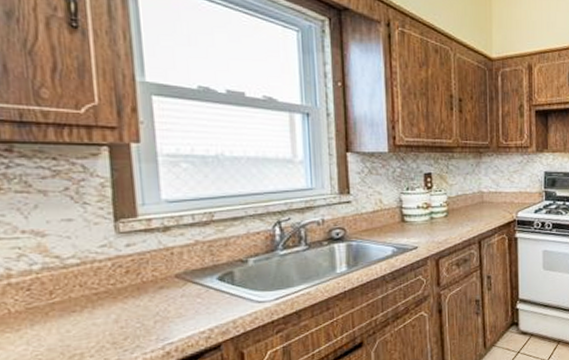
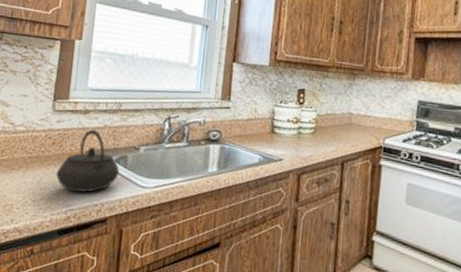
kettle: none [139,247,226,323] -> present [56,129,120,193]

